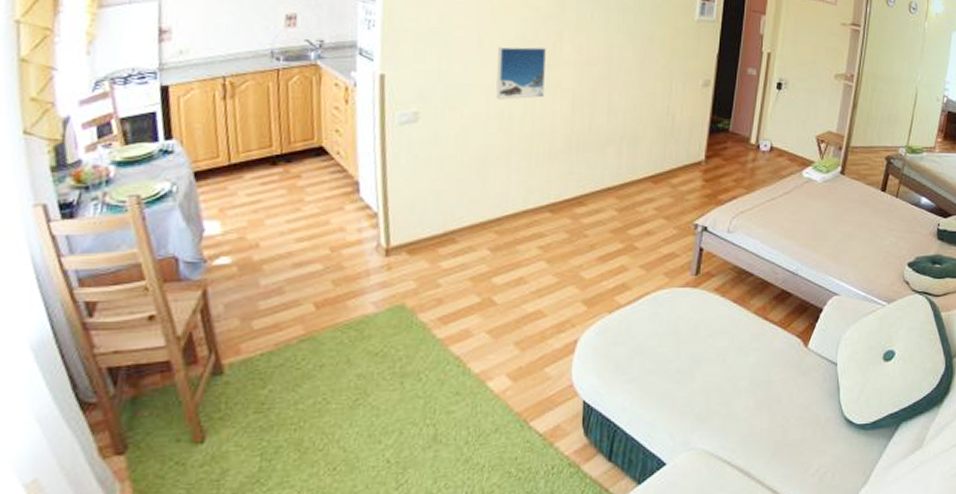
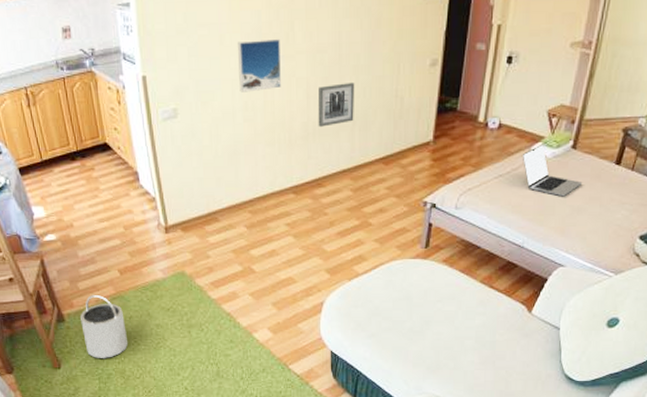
bucket: none [247,335,314,425] -> present [79,294,129,358]
wall art: none [582,96,625,141] -> present [317,82,355,127]
laptop: none [793,168,852,222] -> present [522,144,583,197]

